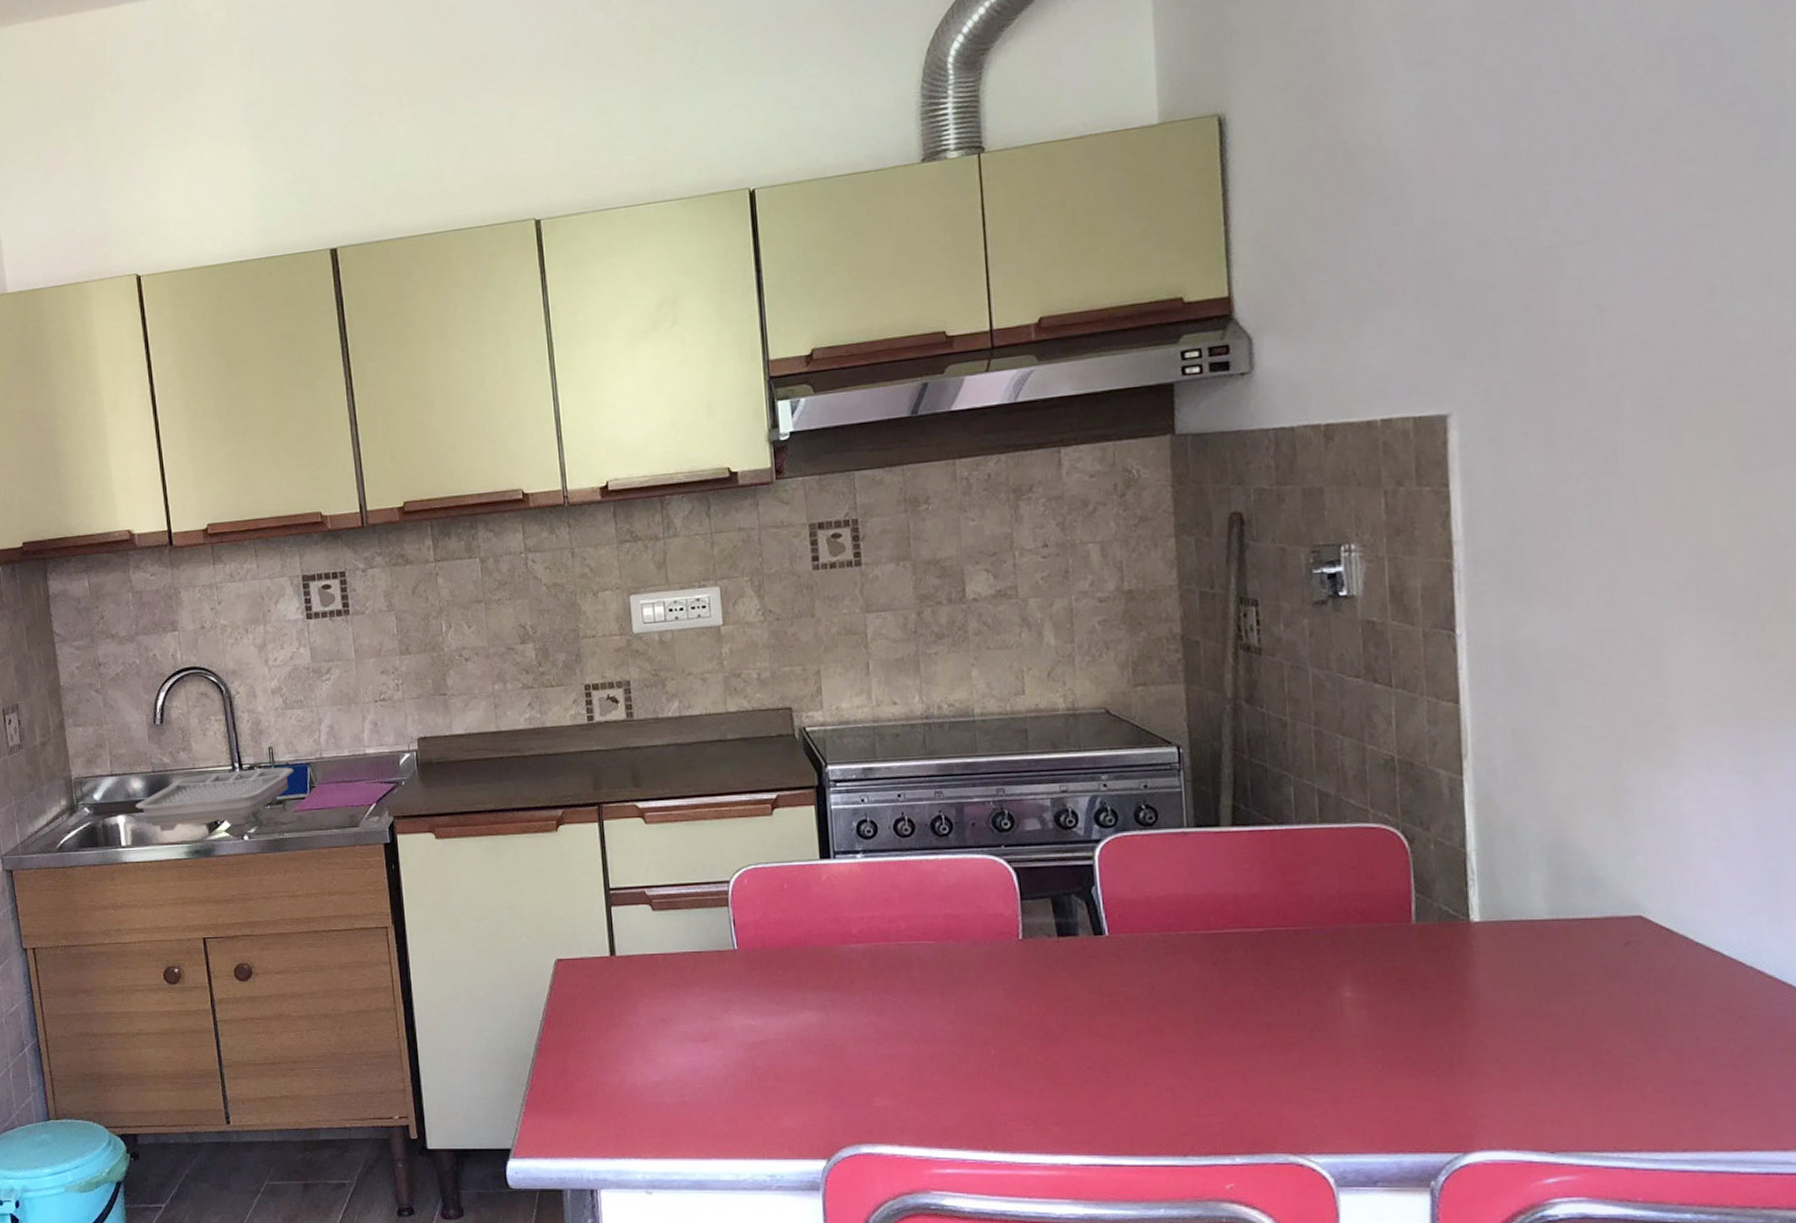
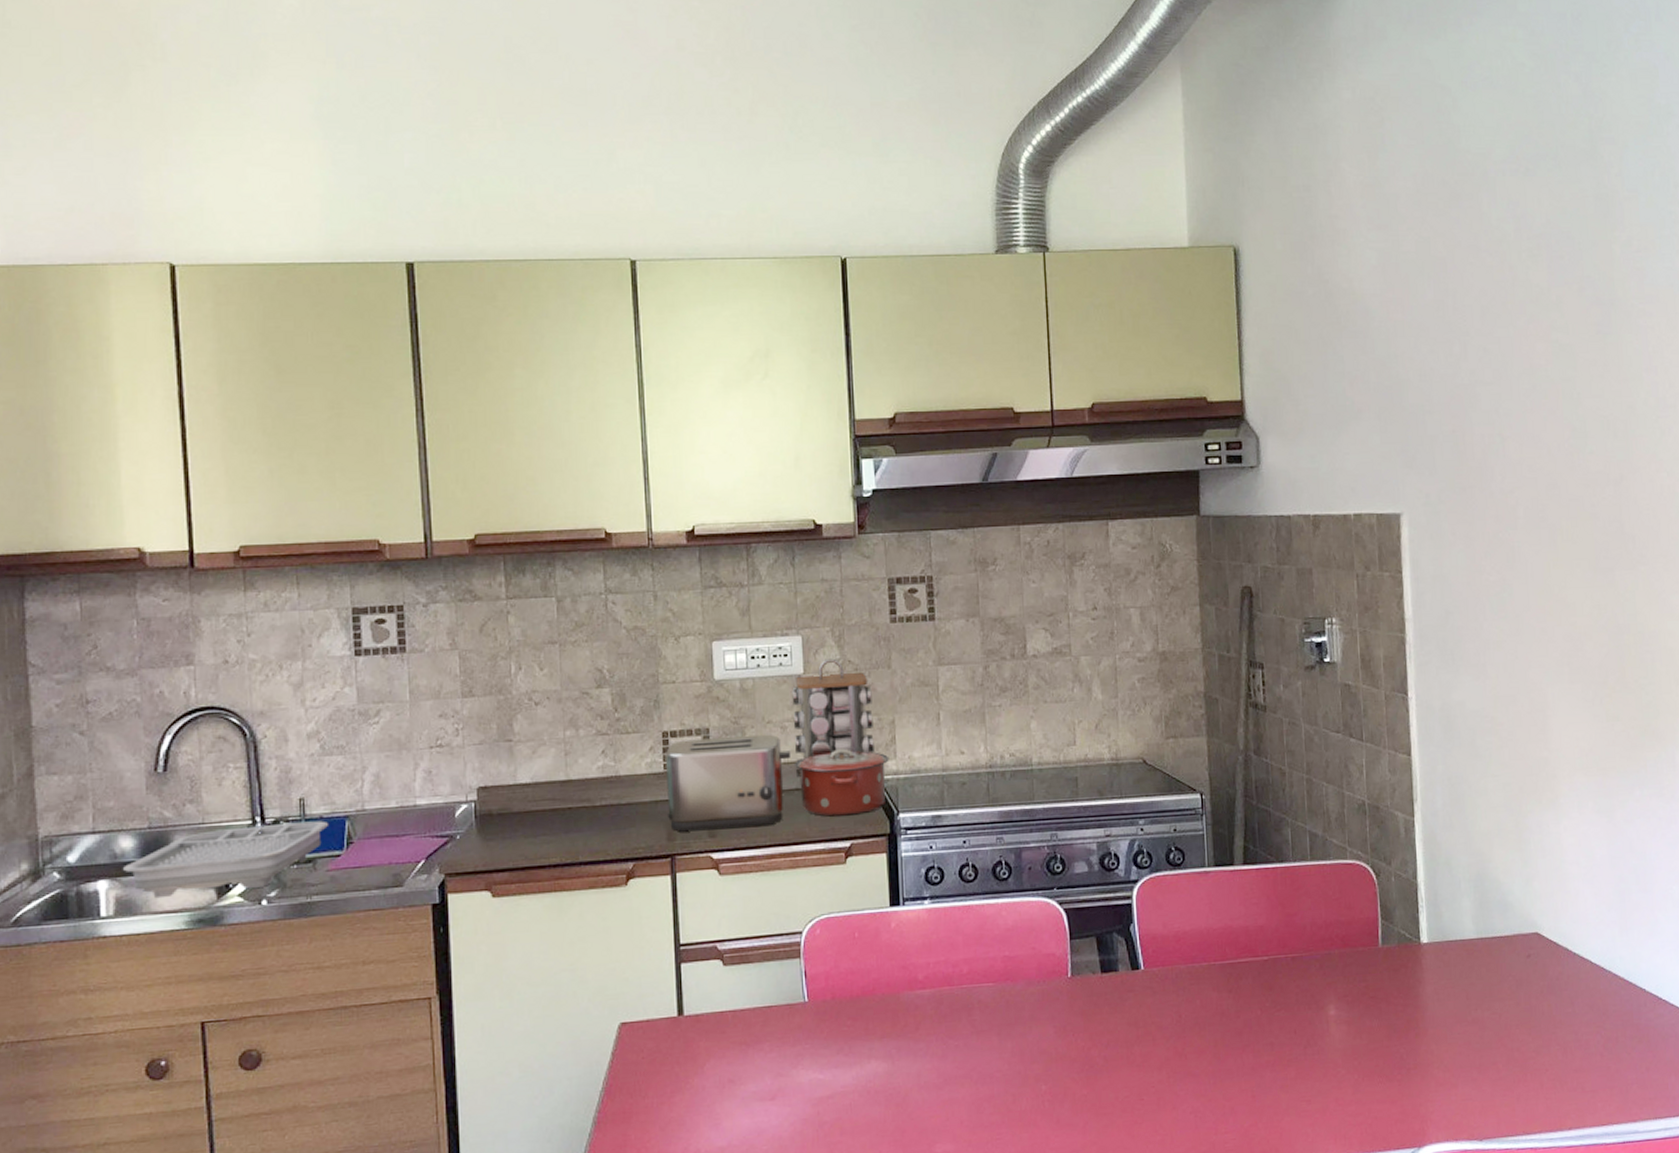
toaster: none [589,686,713,781] -> present [666,734,792,832]
spice rack: none [711,608,799,730] -> present [792,658,874,778]
casserole: none [717,699,815,769] -> present [795,748,889,817]

